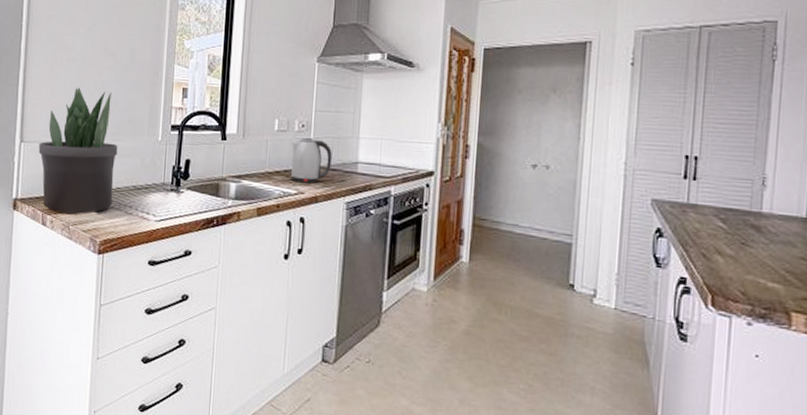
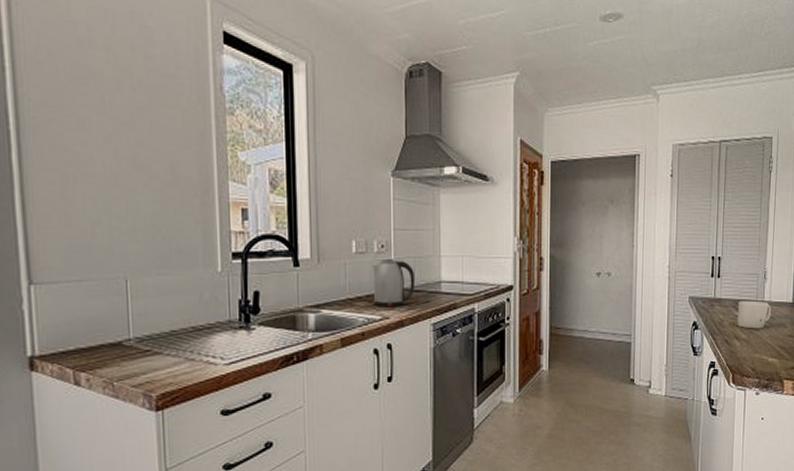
planter: present [38,87,118,215] -> none [56,210,168,369]
mug: none [719,209,774,246] -> present [737,300,772,329]

